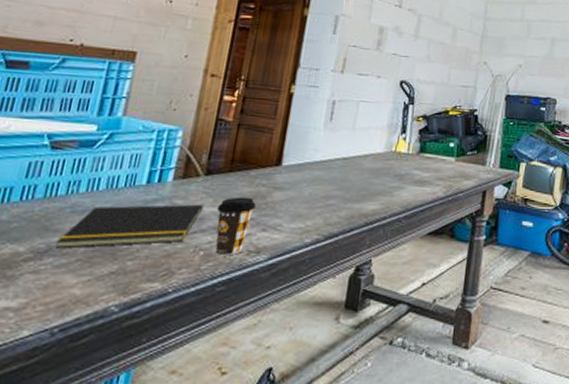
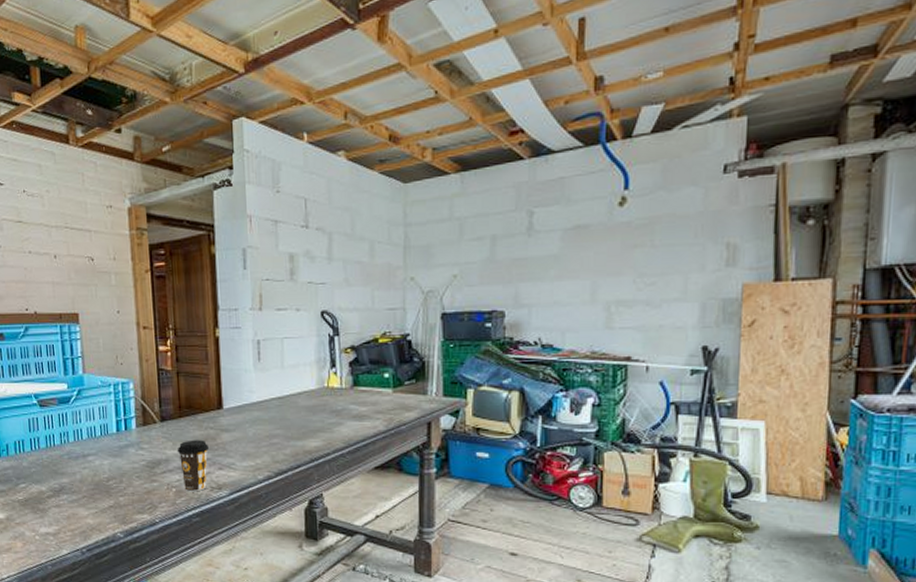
notepad: present [55,204,204,249] -> none [64,448,166,488]

